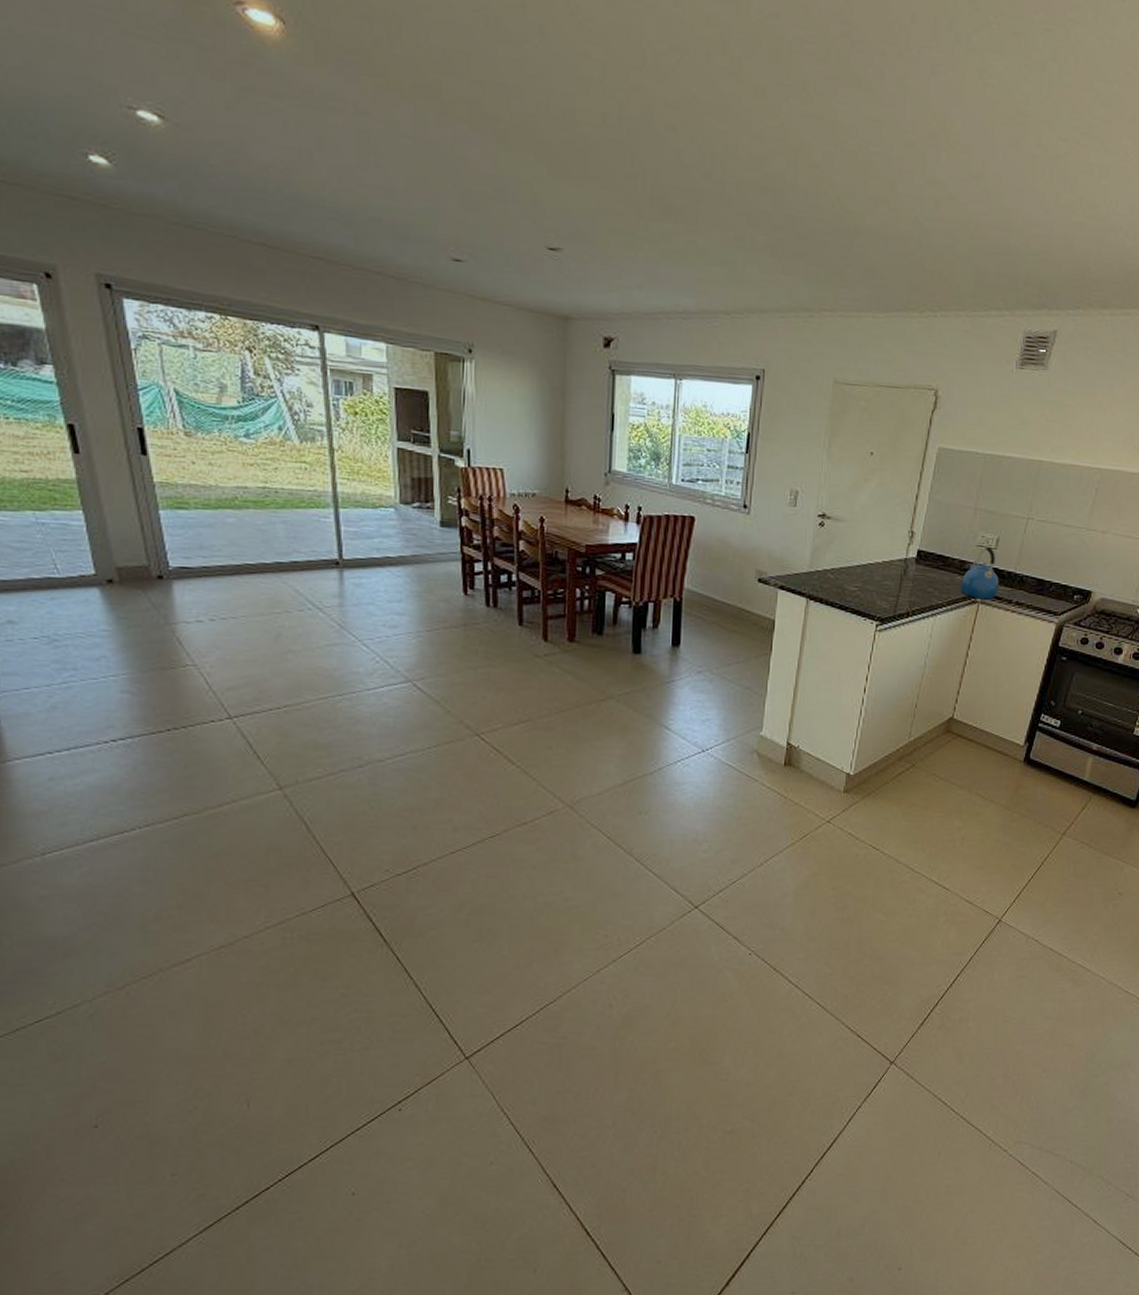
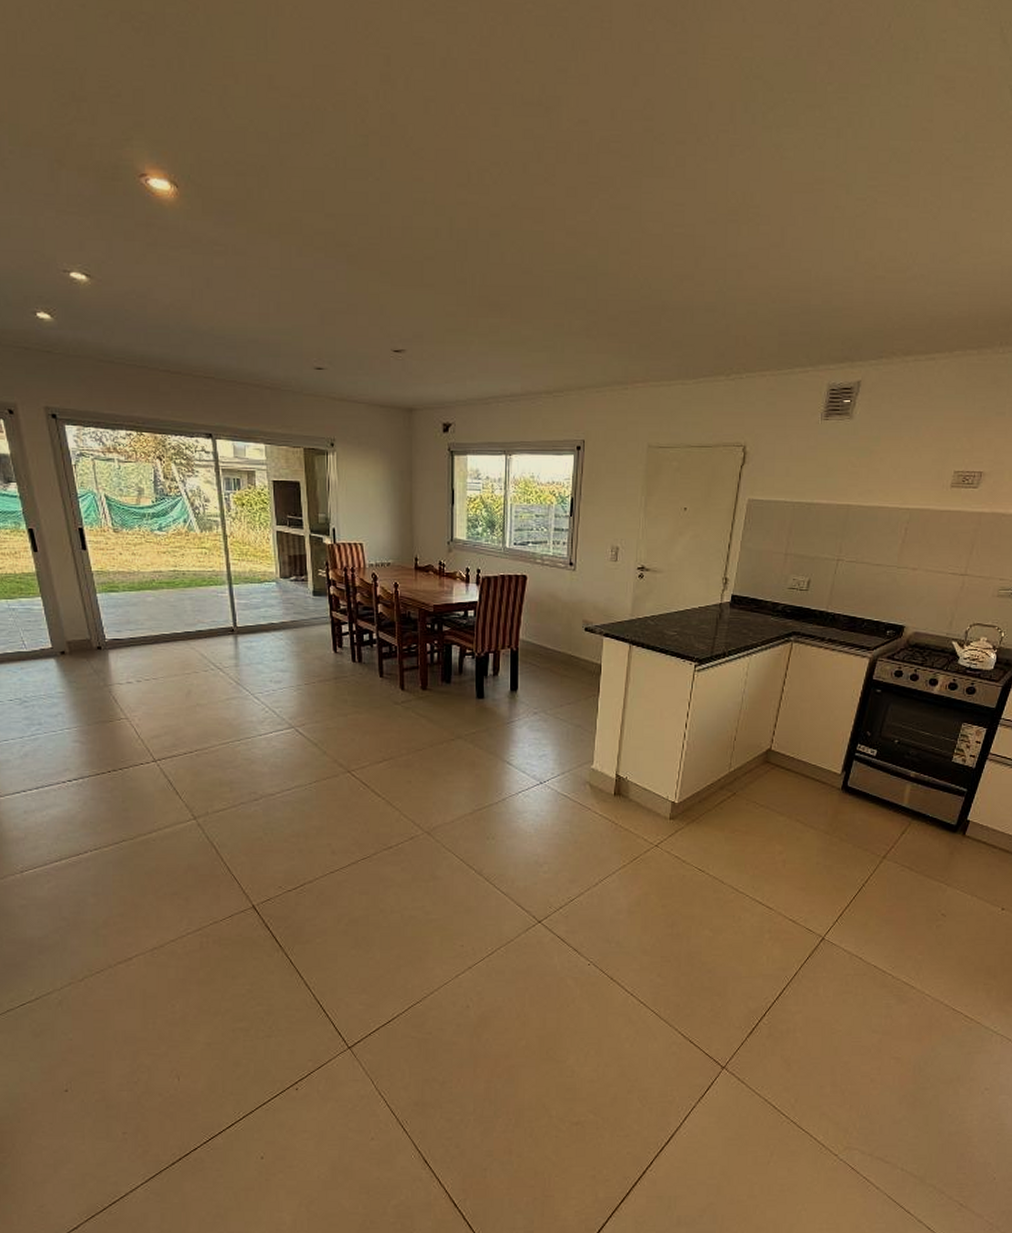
kettle: present [960,547,999,600] -> none [773,589,811,638]

